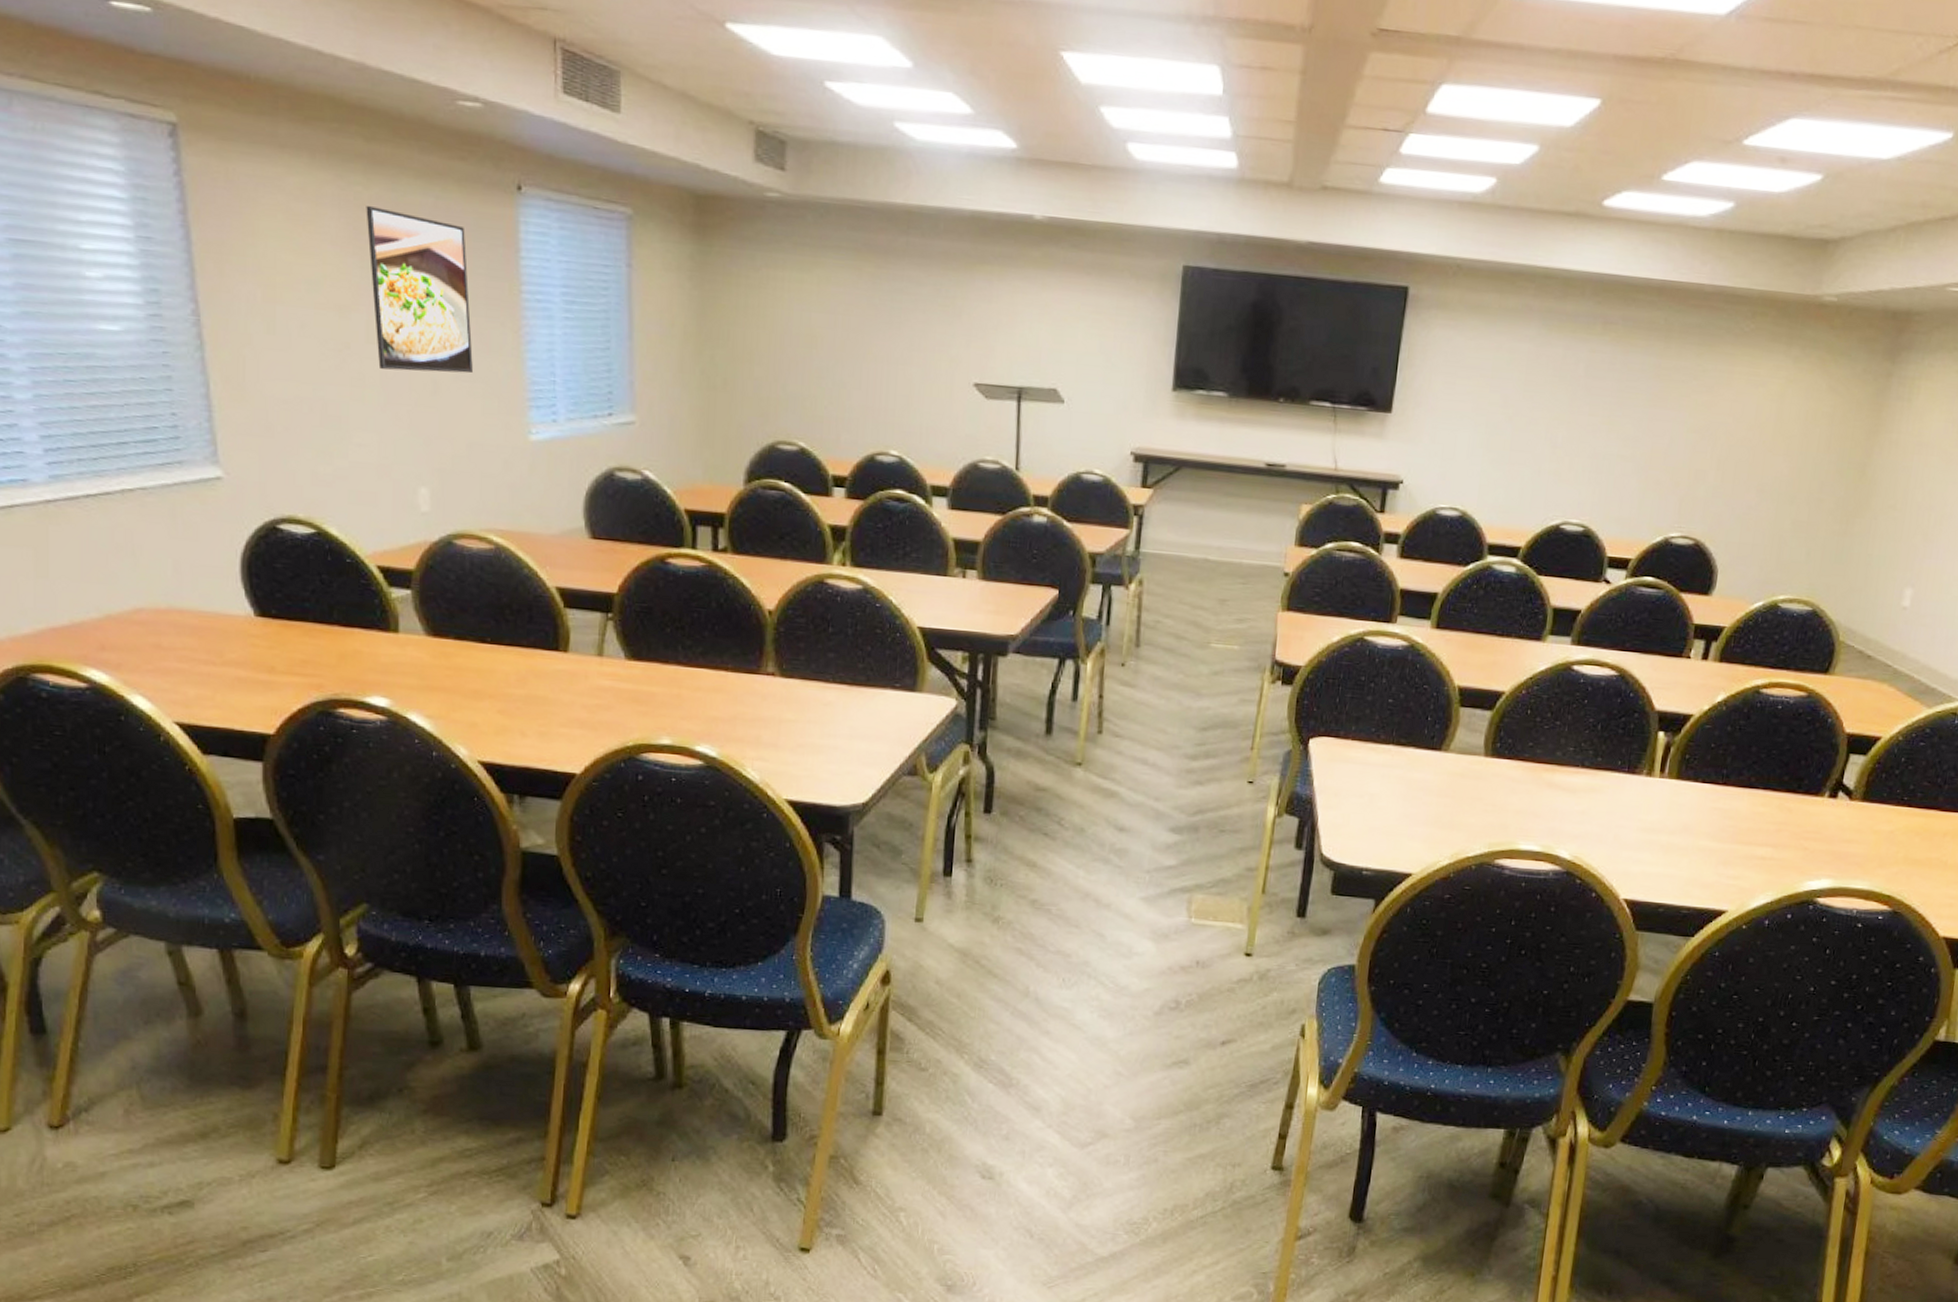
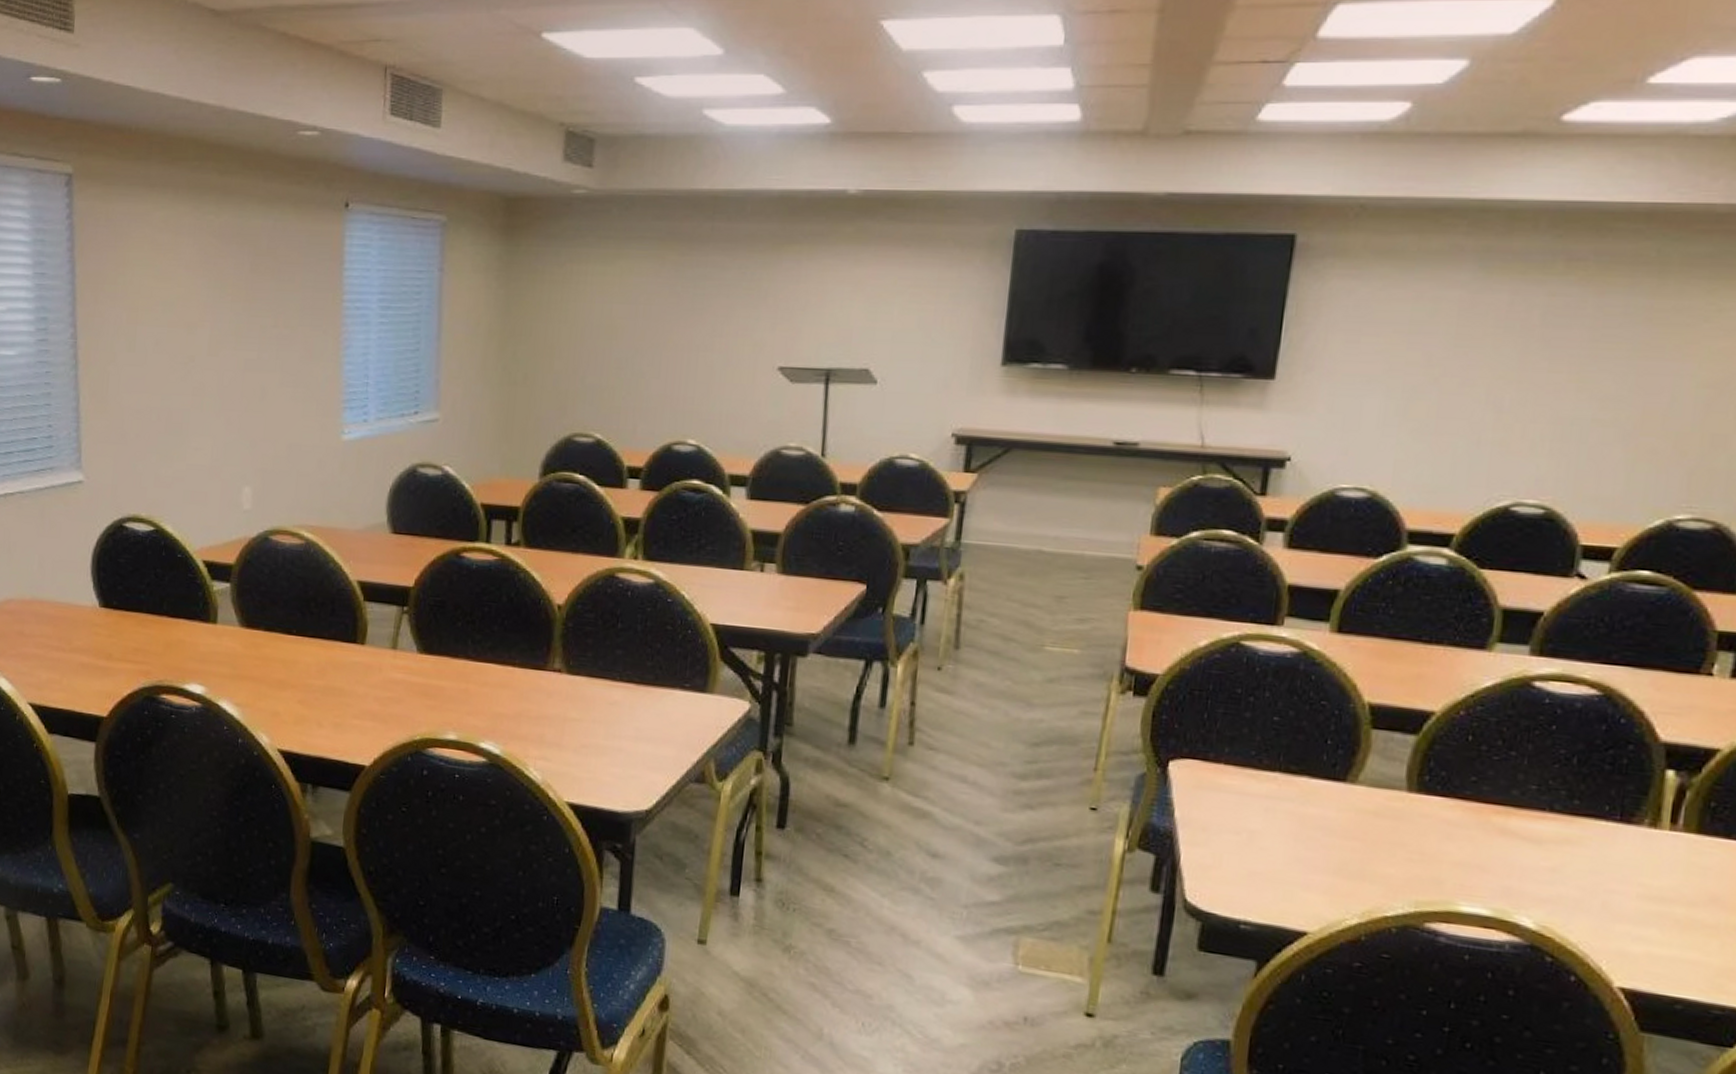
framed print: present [366,206,474,374] -> none [215,232,298,379]

